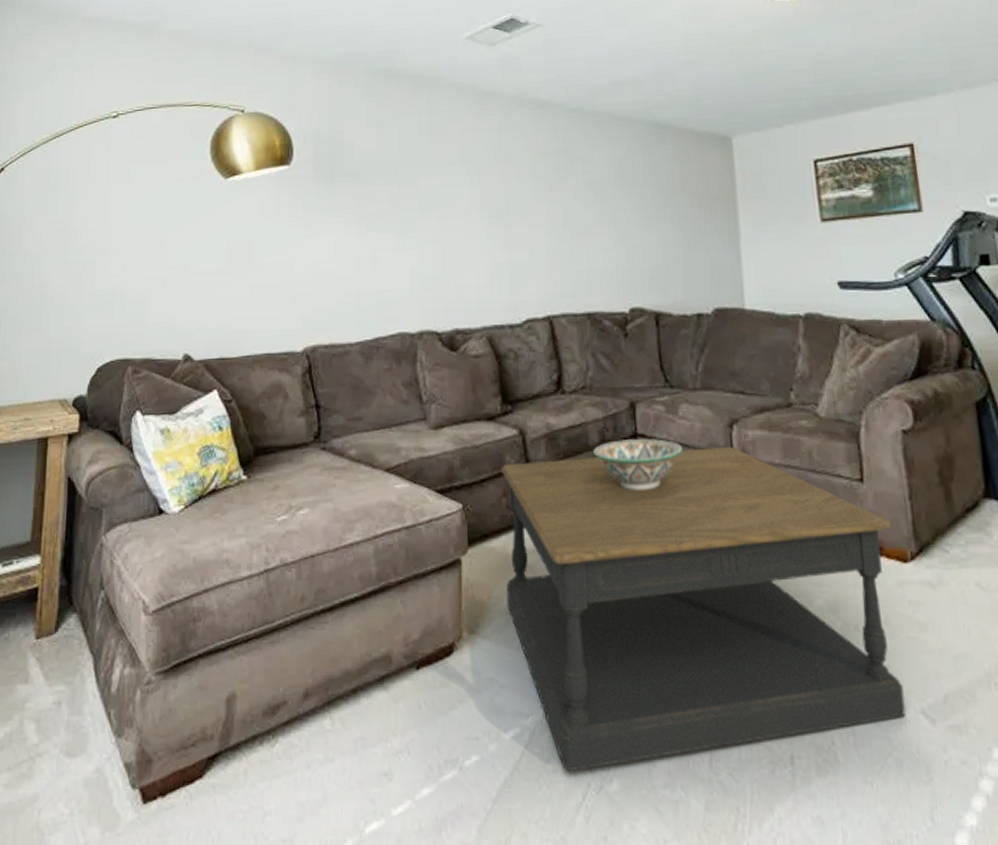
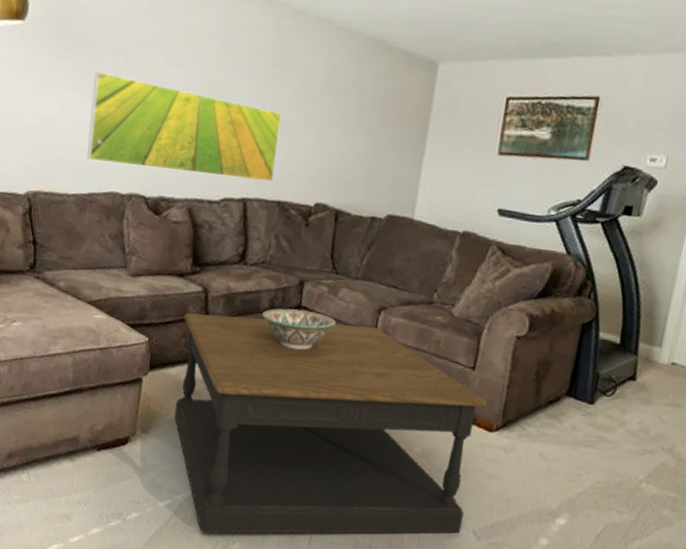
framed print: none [367,204,579,302] -> present [87,71,282,183]

